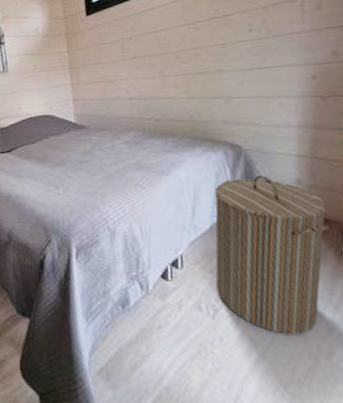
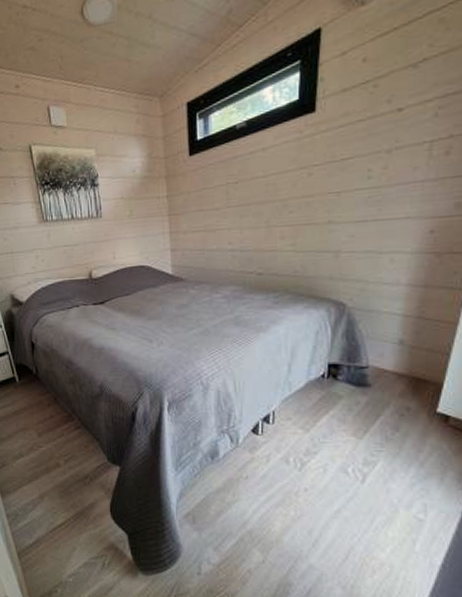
laundry hamper: present [214,175,330,335] -> none [306,334,426,488]

